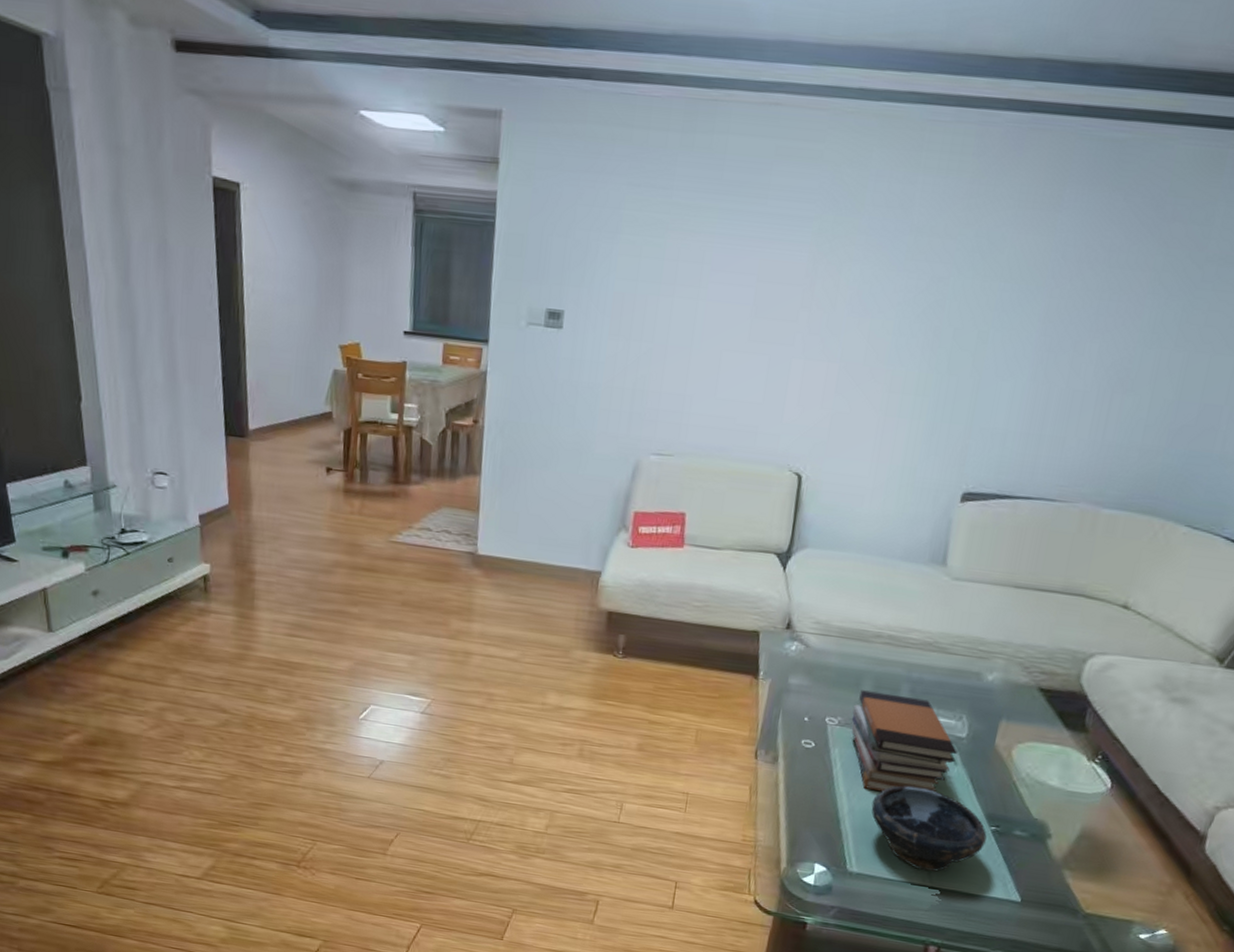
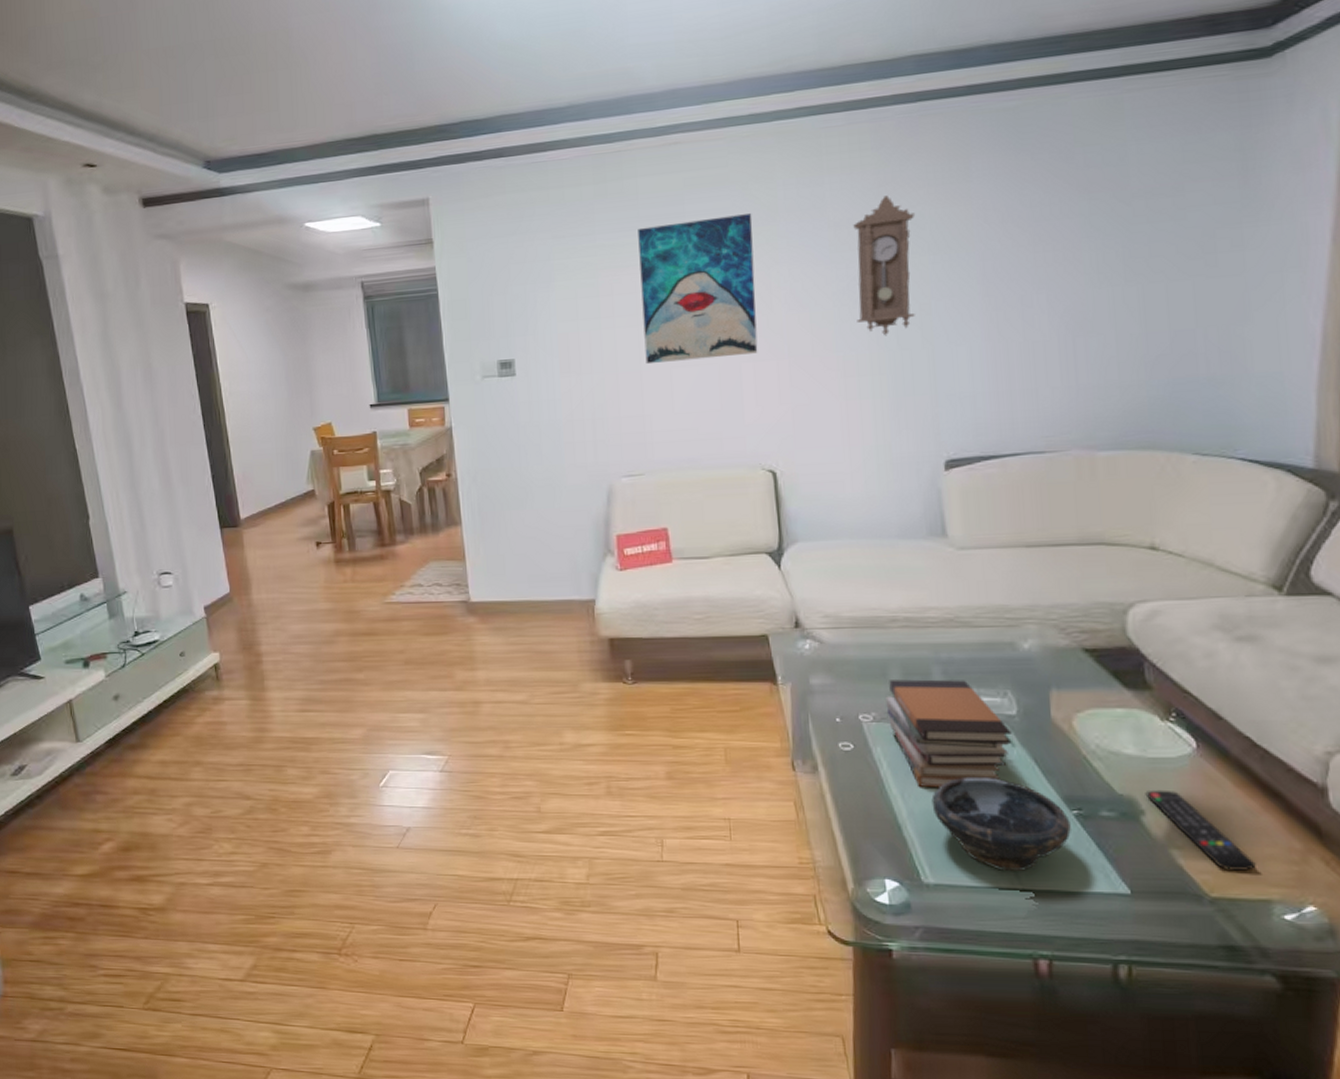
wall art: none [698,192,838,352] -> present [638,213,758,365]
pendulum clock: none [914,209,999,358] -> present [853,195,916,336]
remote control: none [1056,818,1130,895] -> present [1145,789,1256,871]

